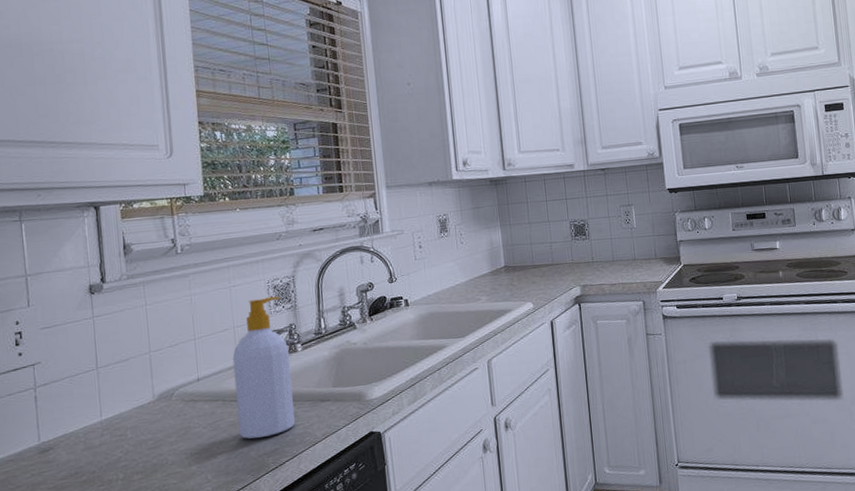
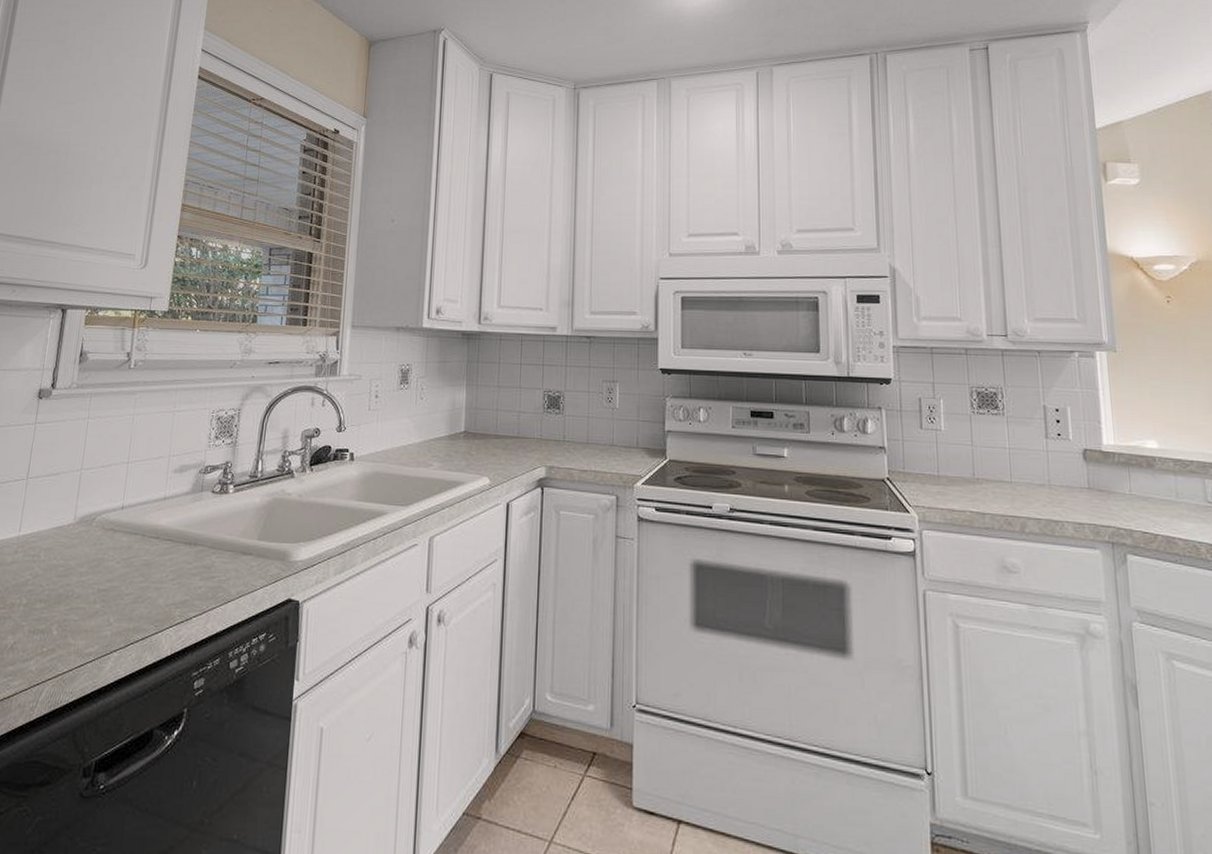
soap bottle: present [232,296,295,439] -> none [151,428,223,584]

